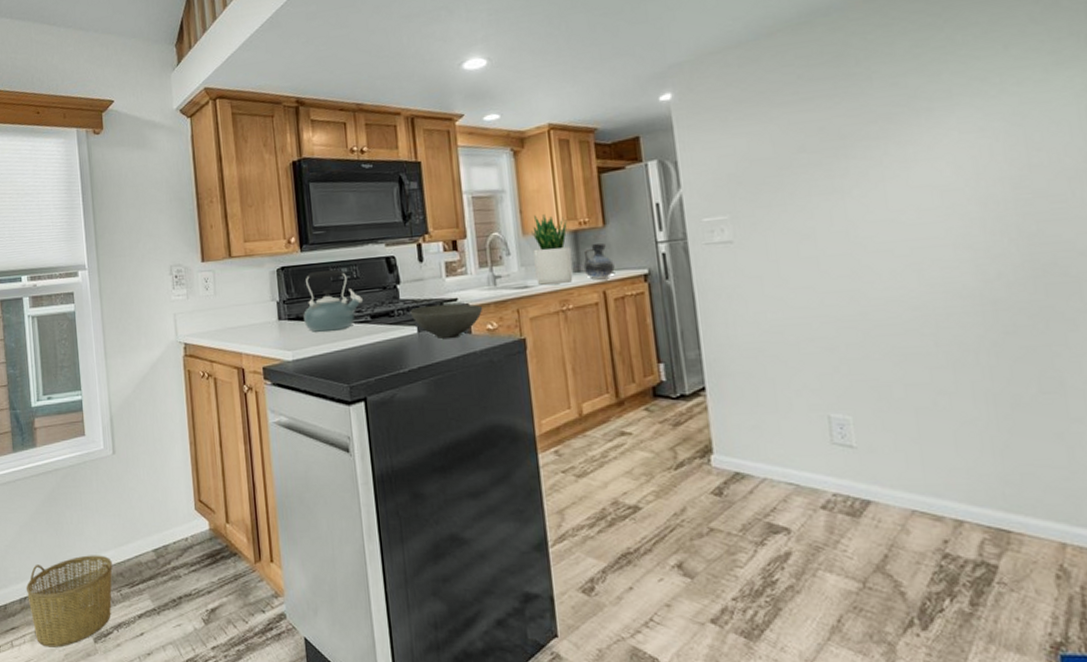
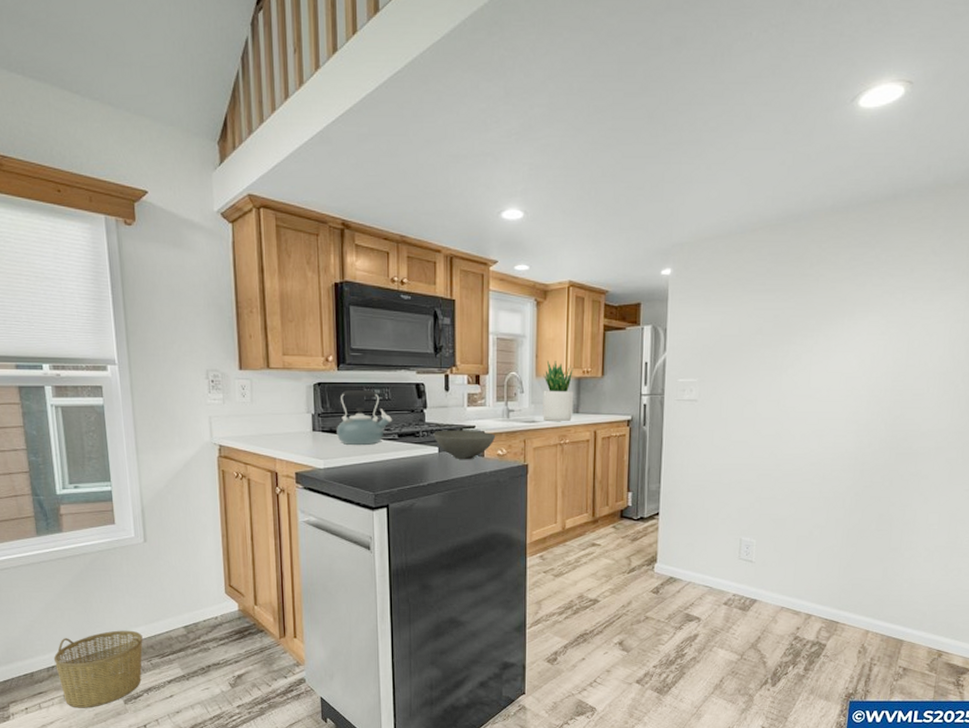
ceramic jug: present [583,242,615,280] -> none [581,390,606,421]

